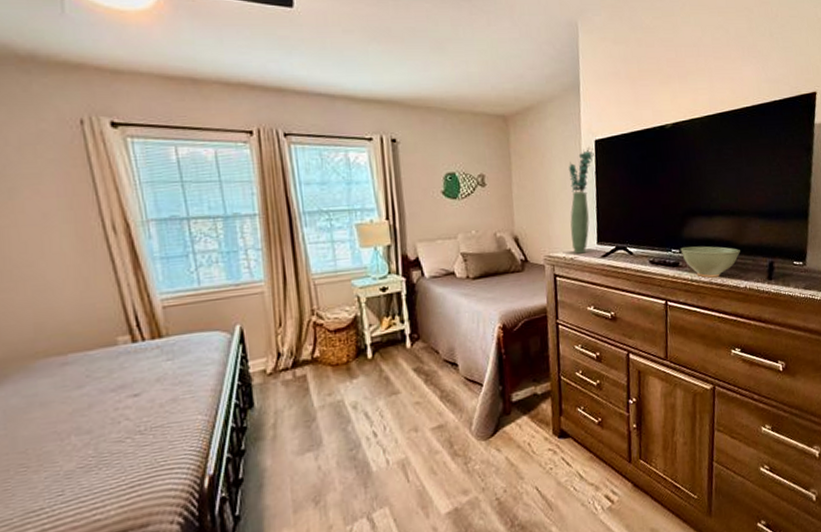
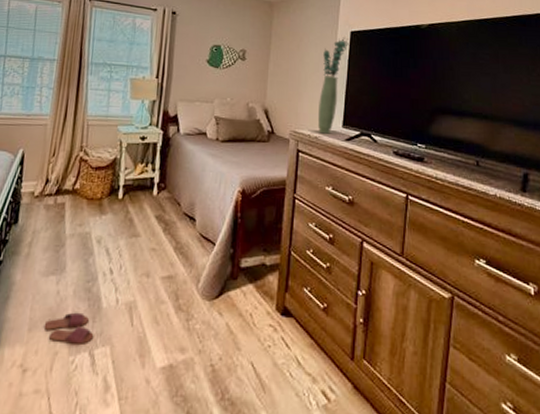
slippers: none [310,481,369,516] -> present [44,312,94,344]
bowl: present [680,246,740,278] -> none [426,144,491,179]

